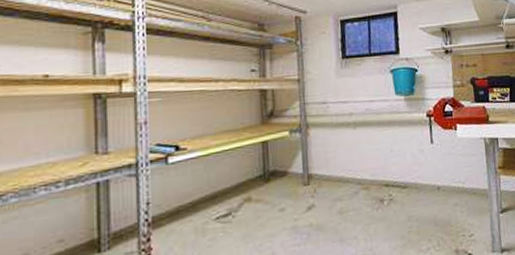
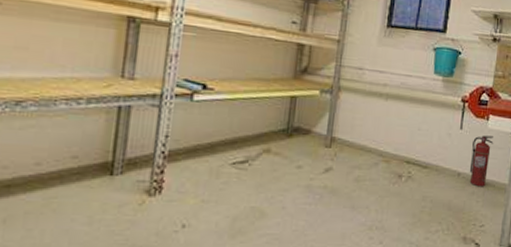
fire extinguisher: none [445,144,466,197] -> present [469,135,494,187]

